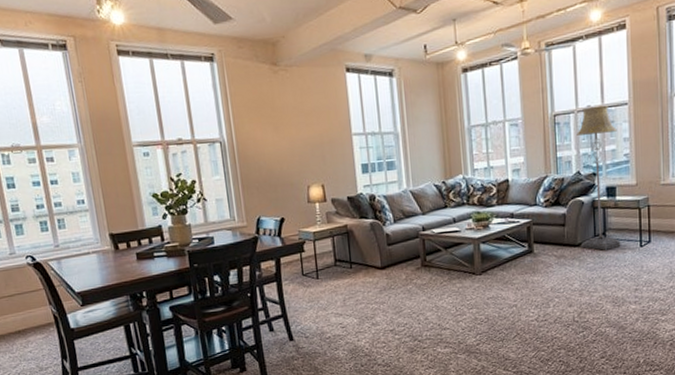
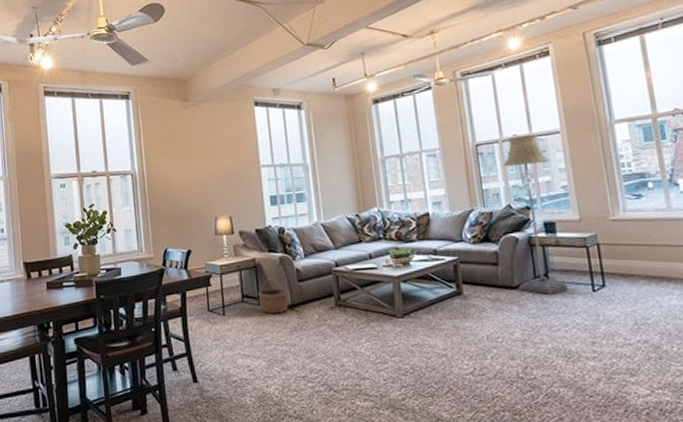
wicker basket: none [349,242,379,276] -> present [257,278,290,313]

